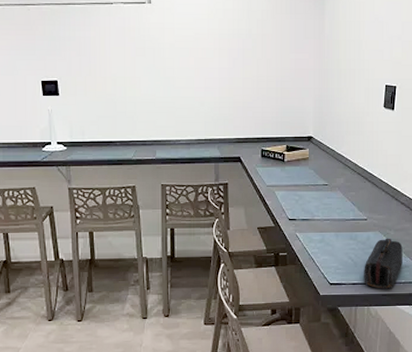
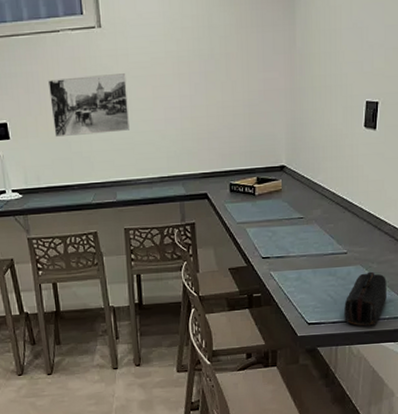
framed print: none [98,44,171,97] -> present [47,73,129,138]

